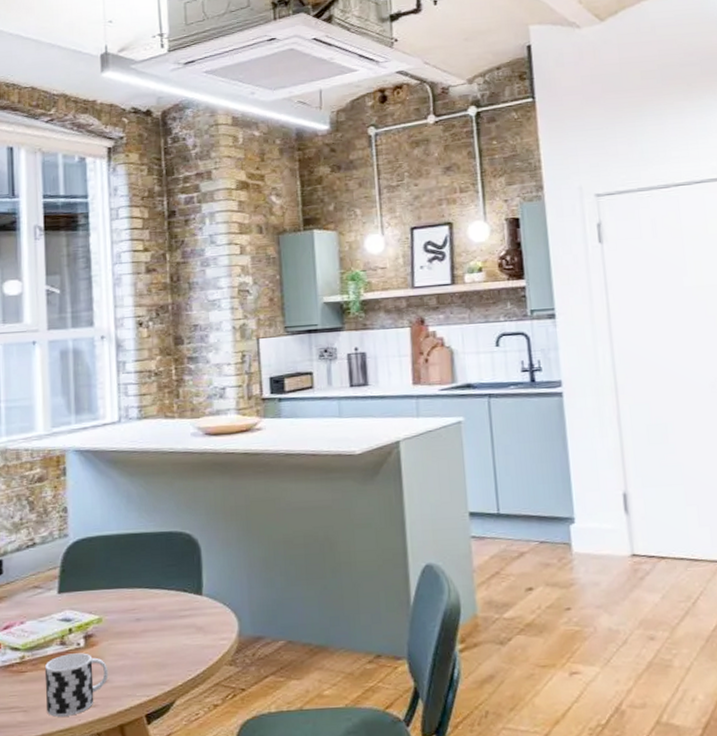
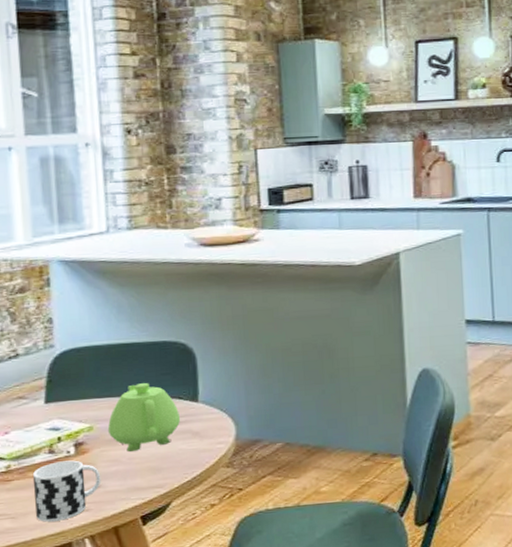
teapot: none [115,574,186,645] -> present [107,383,181,452]

